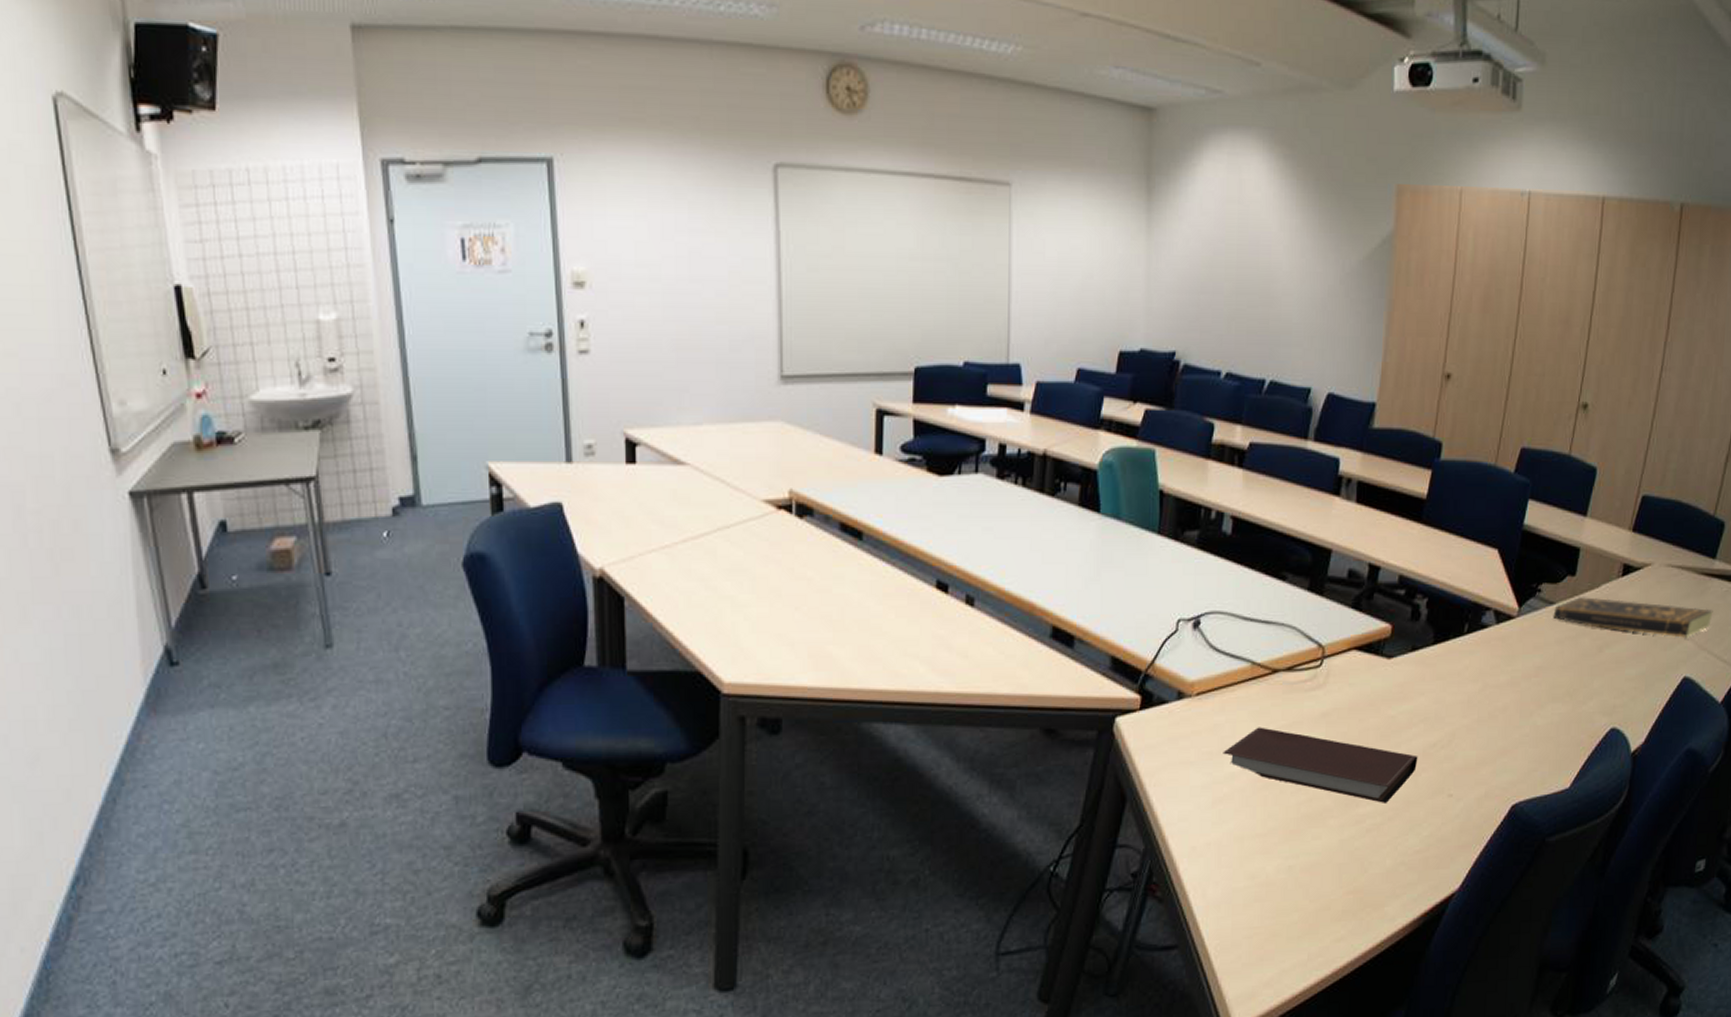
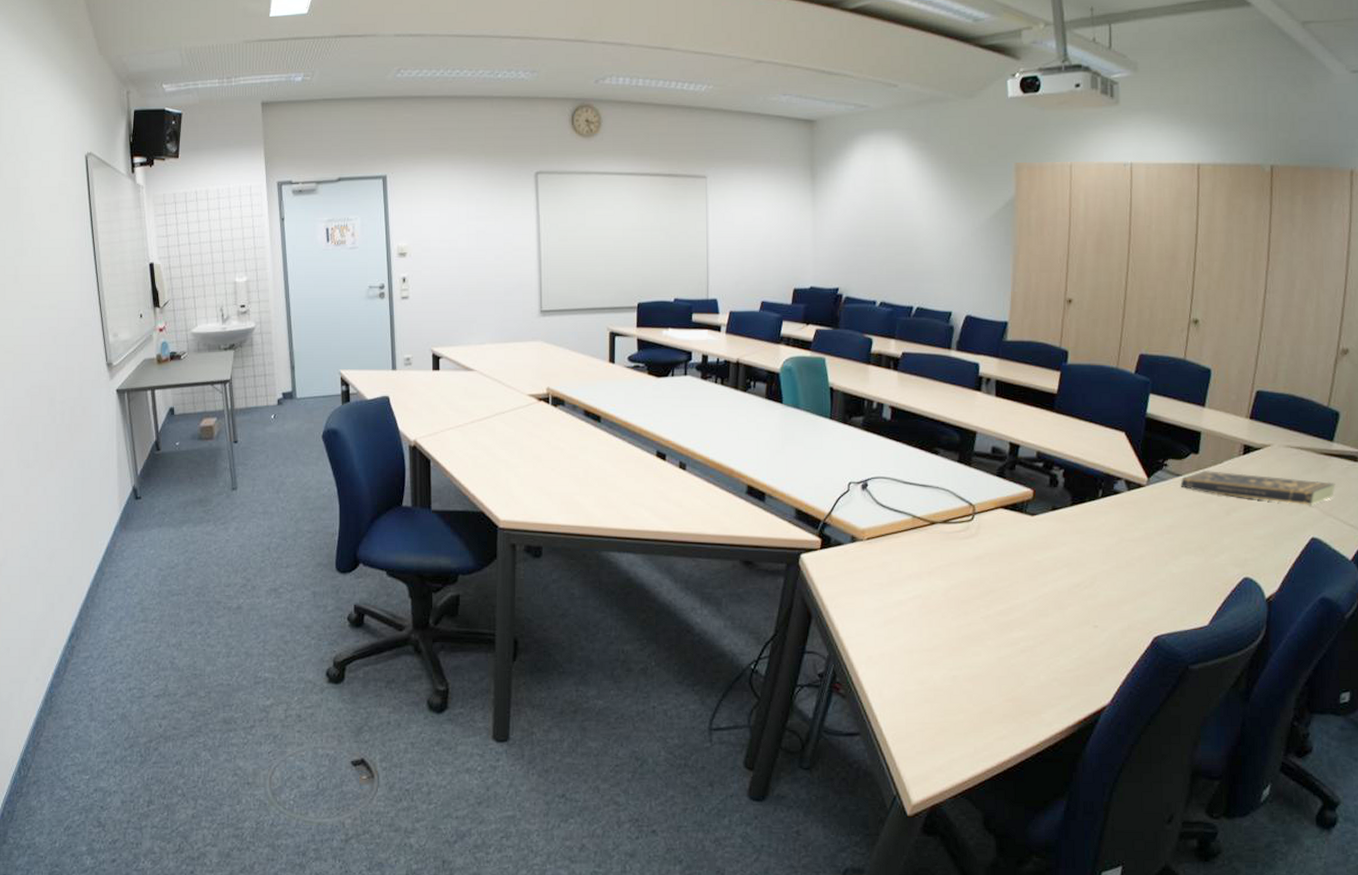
notebook: present [1223,727,1418,803] -> none [891,565,1064,630]

